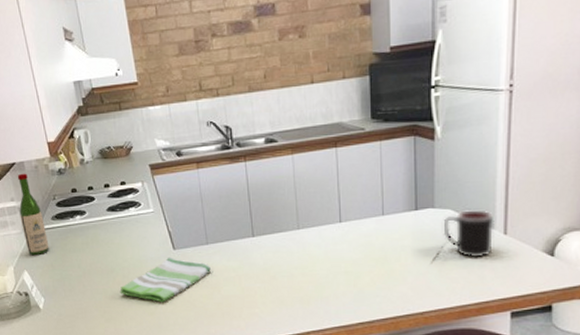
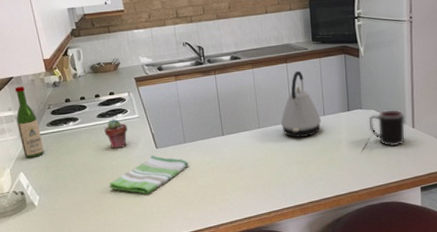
potted succulent: none [114,212,141,247] -> present [104,118,128,148]
kettle: none [325,157,380,242] -> present [280,70,322,137]

